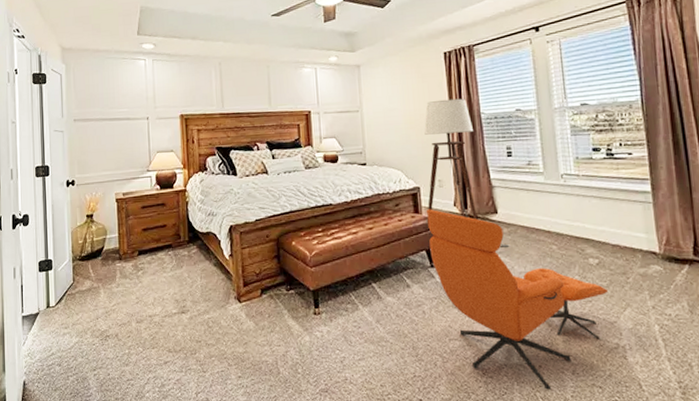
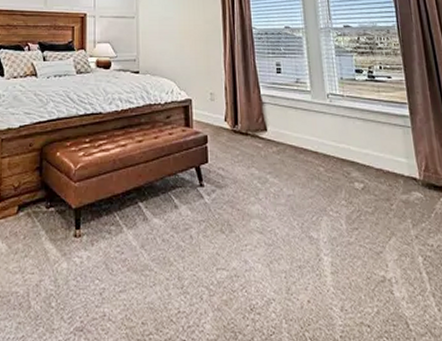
floor lamp: present [424,98,510,249] -> none [196,12,279,167]
lounge chair: present [425,209,609,390] -> none [196,123,374,329]

